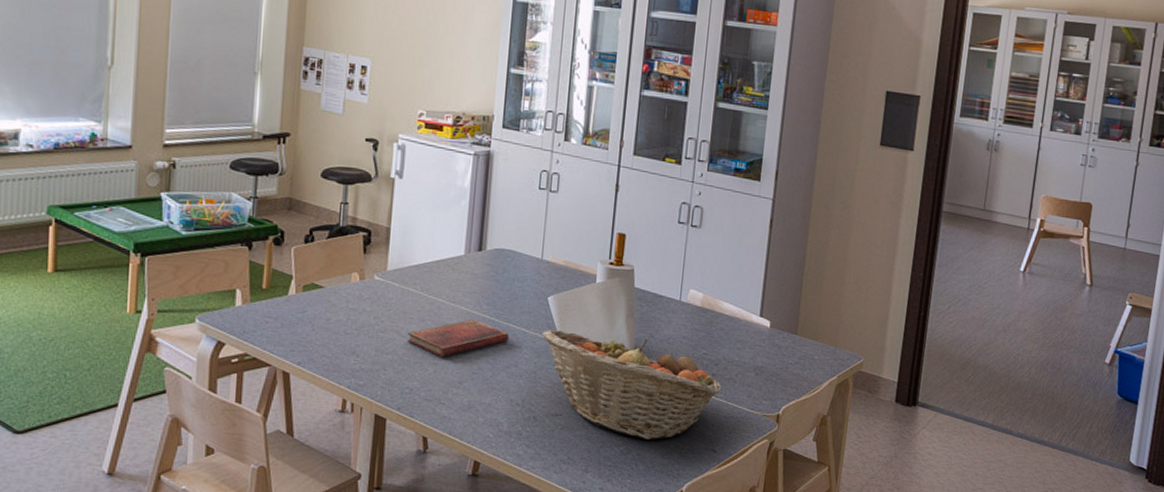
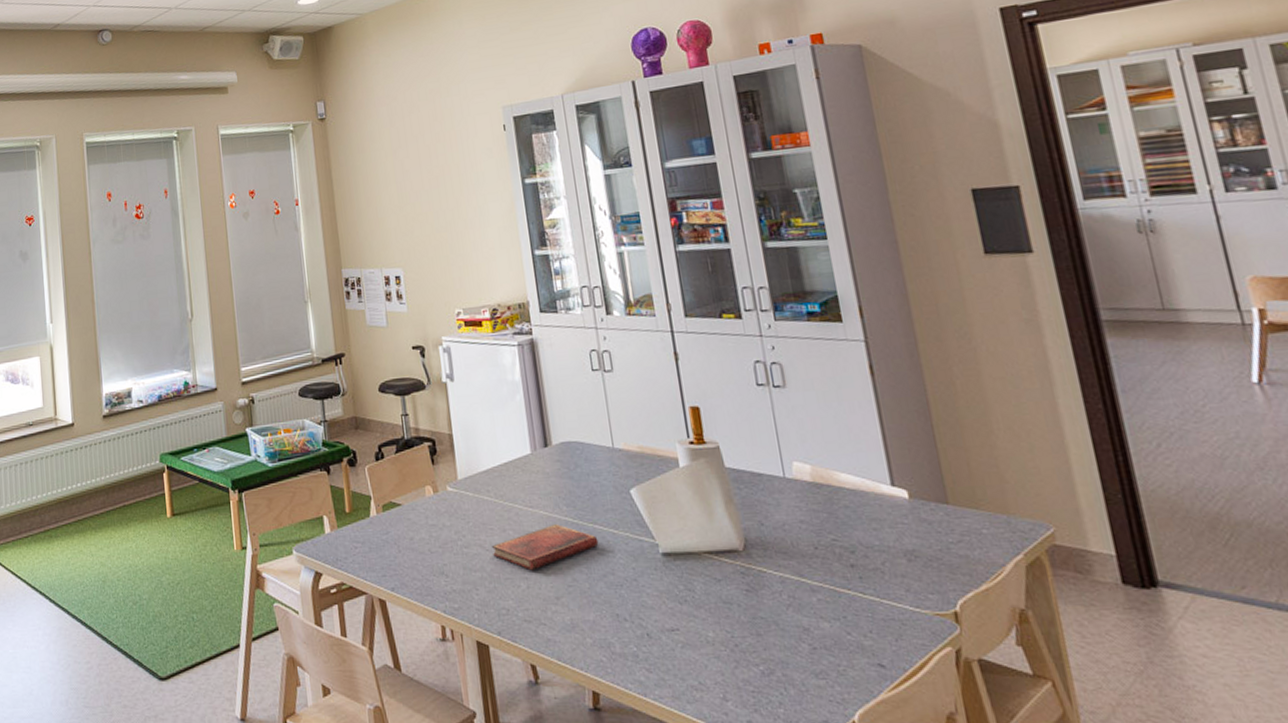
fruit basket: present [542,329,722,440] -> none [633,526,869,655]

